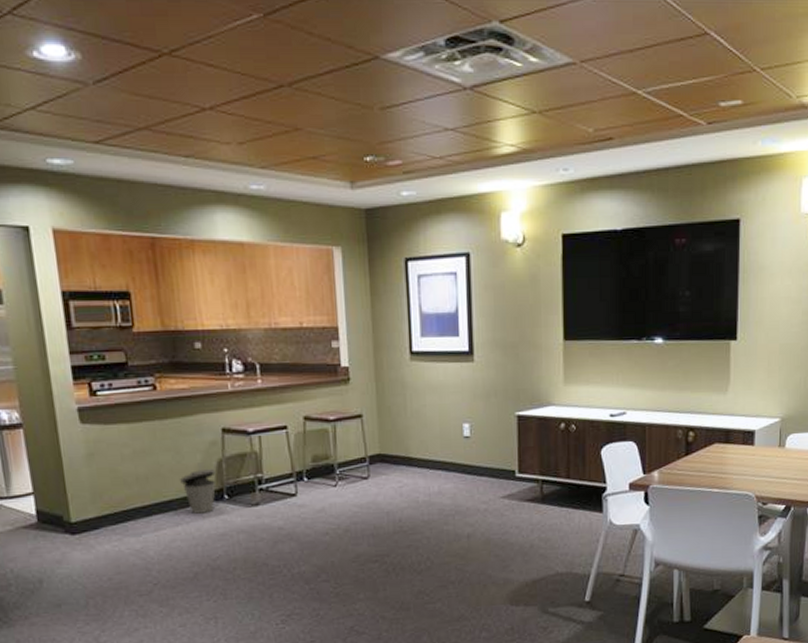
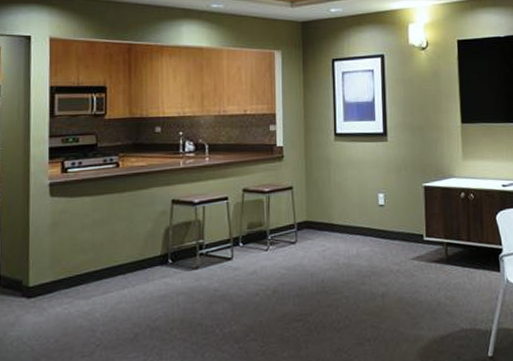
trash can: present [180,468,216,514] -> none [131,235,163,277]

